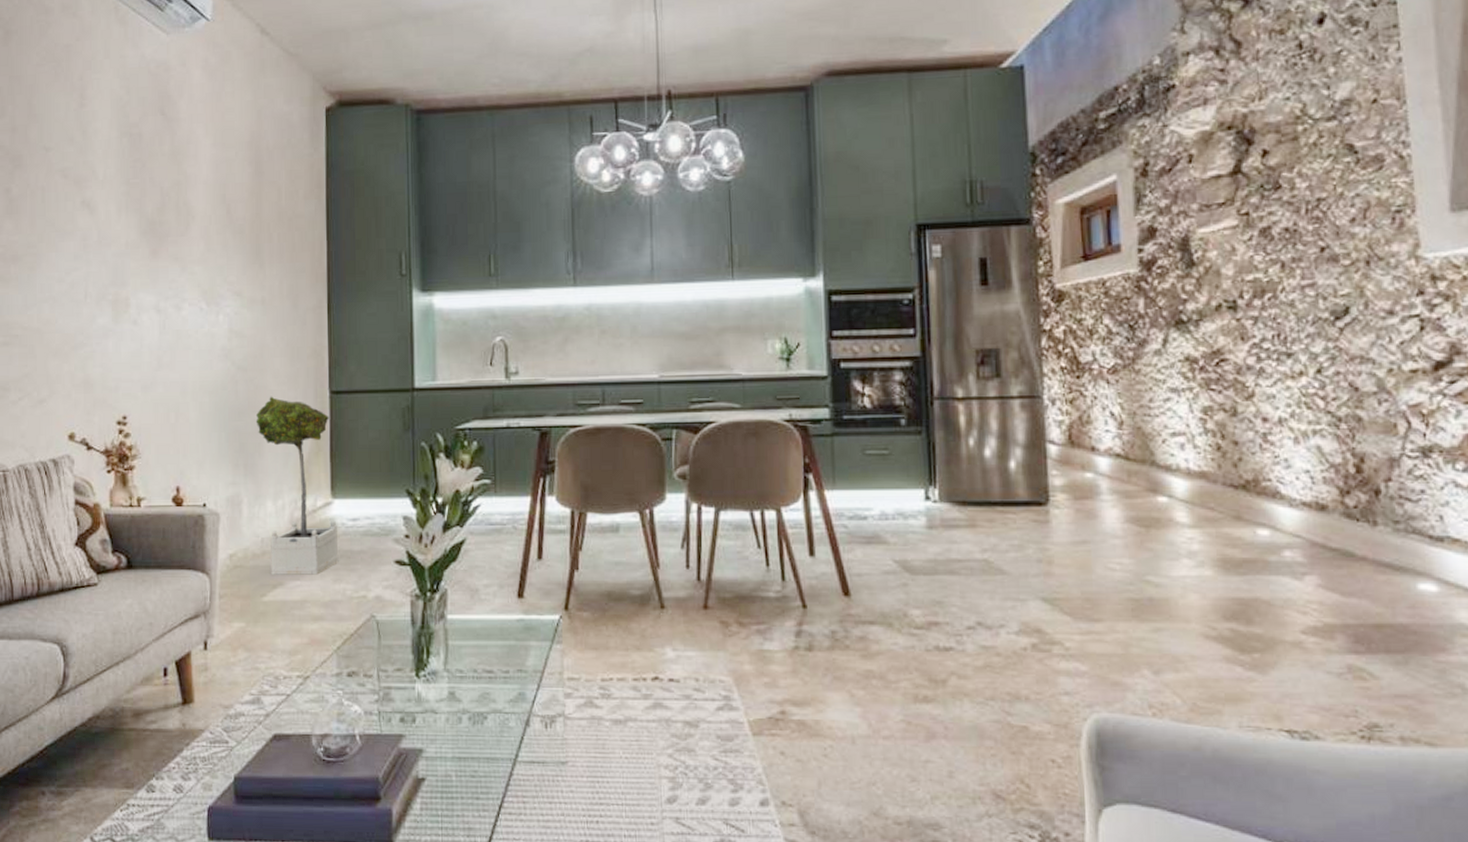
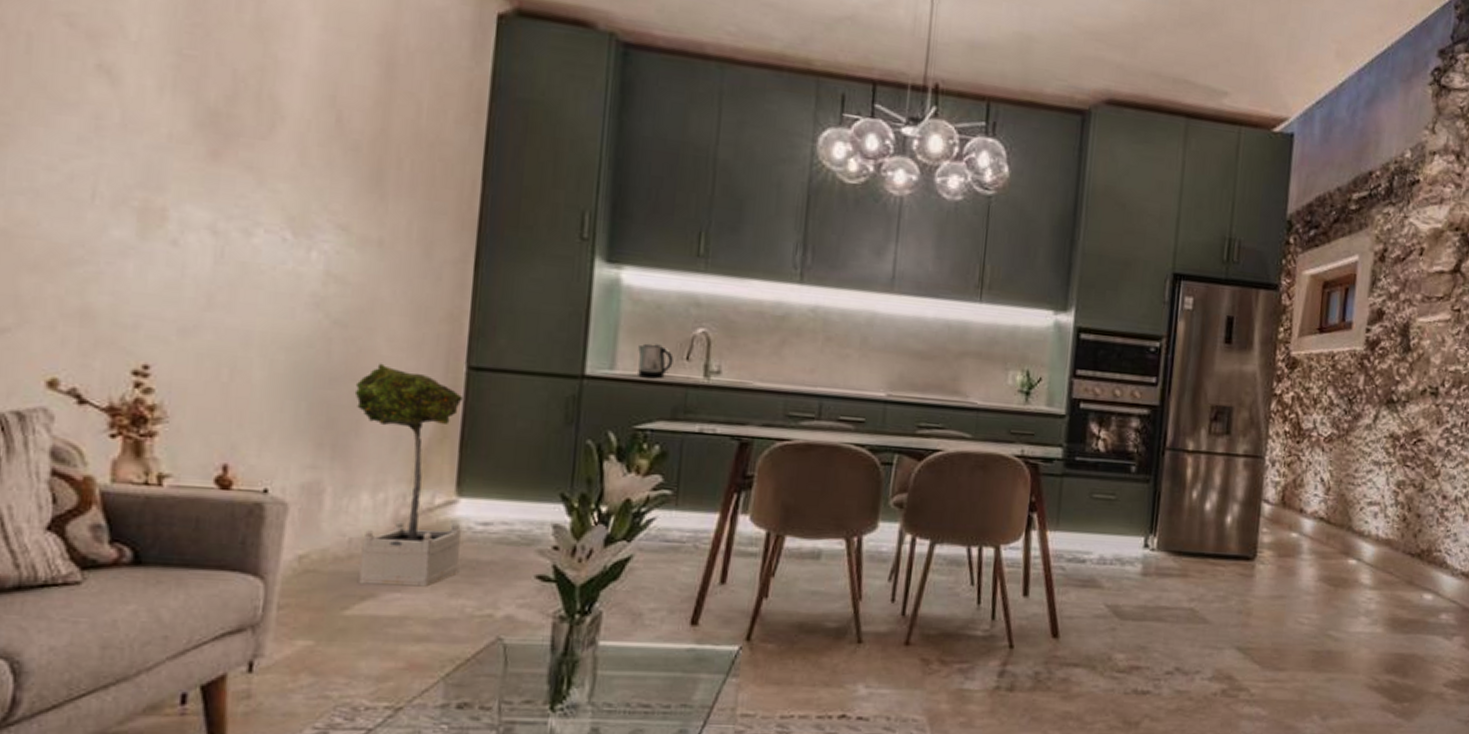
kettle: none [452,354,480,385] -> present [638,342,674,379]

